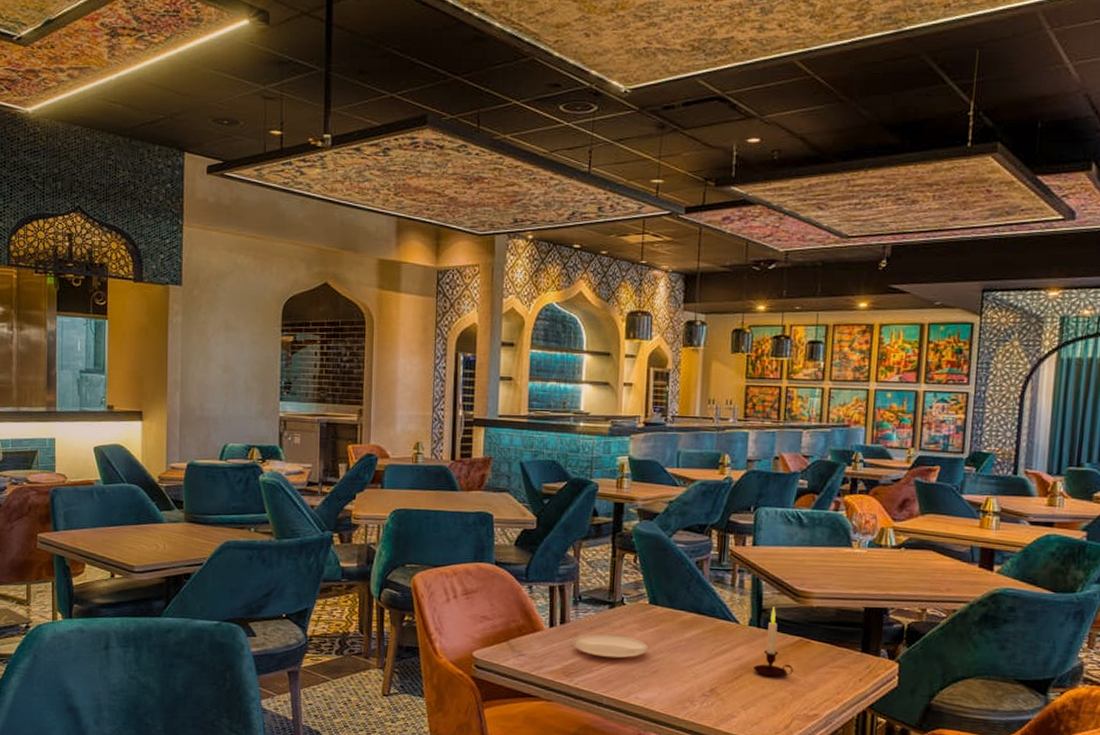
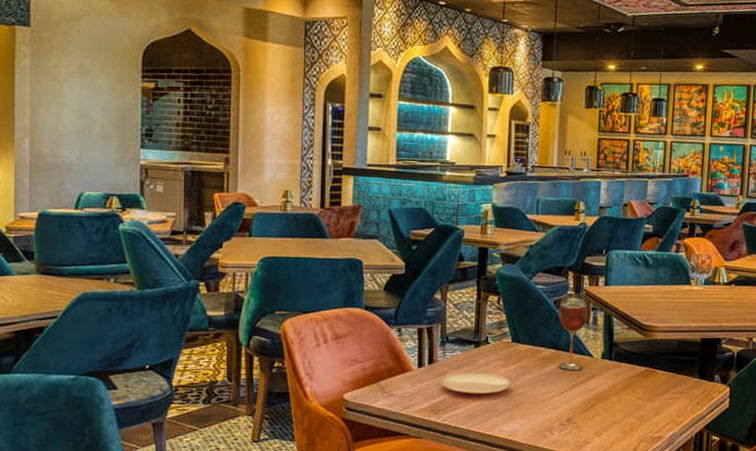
wineglass: none [700,553,733,637] -> present [558,293,587,370]
candle: present [754,606,793,677] -> none [606,340,640,404]

